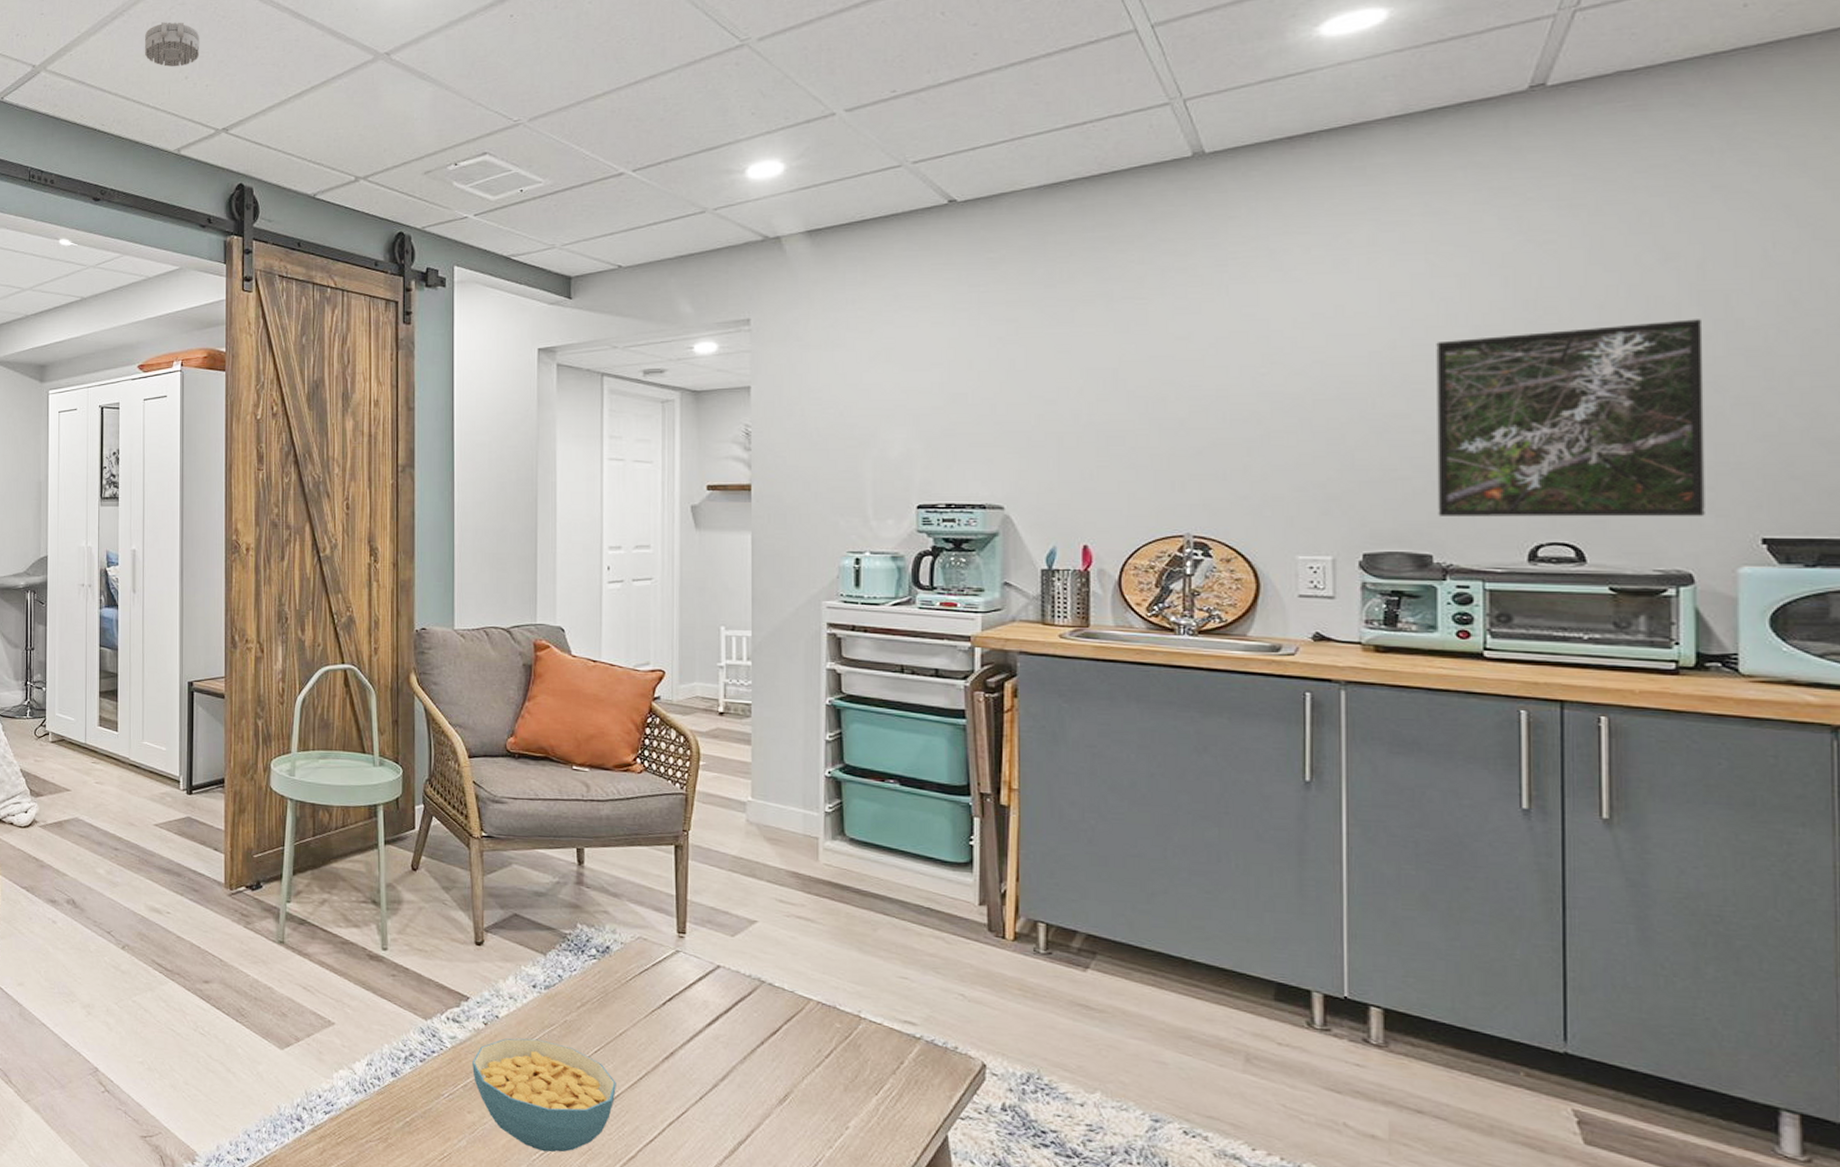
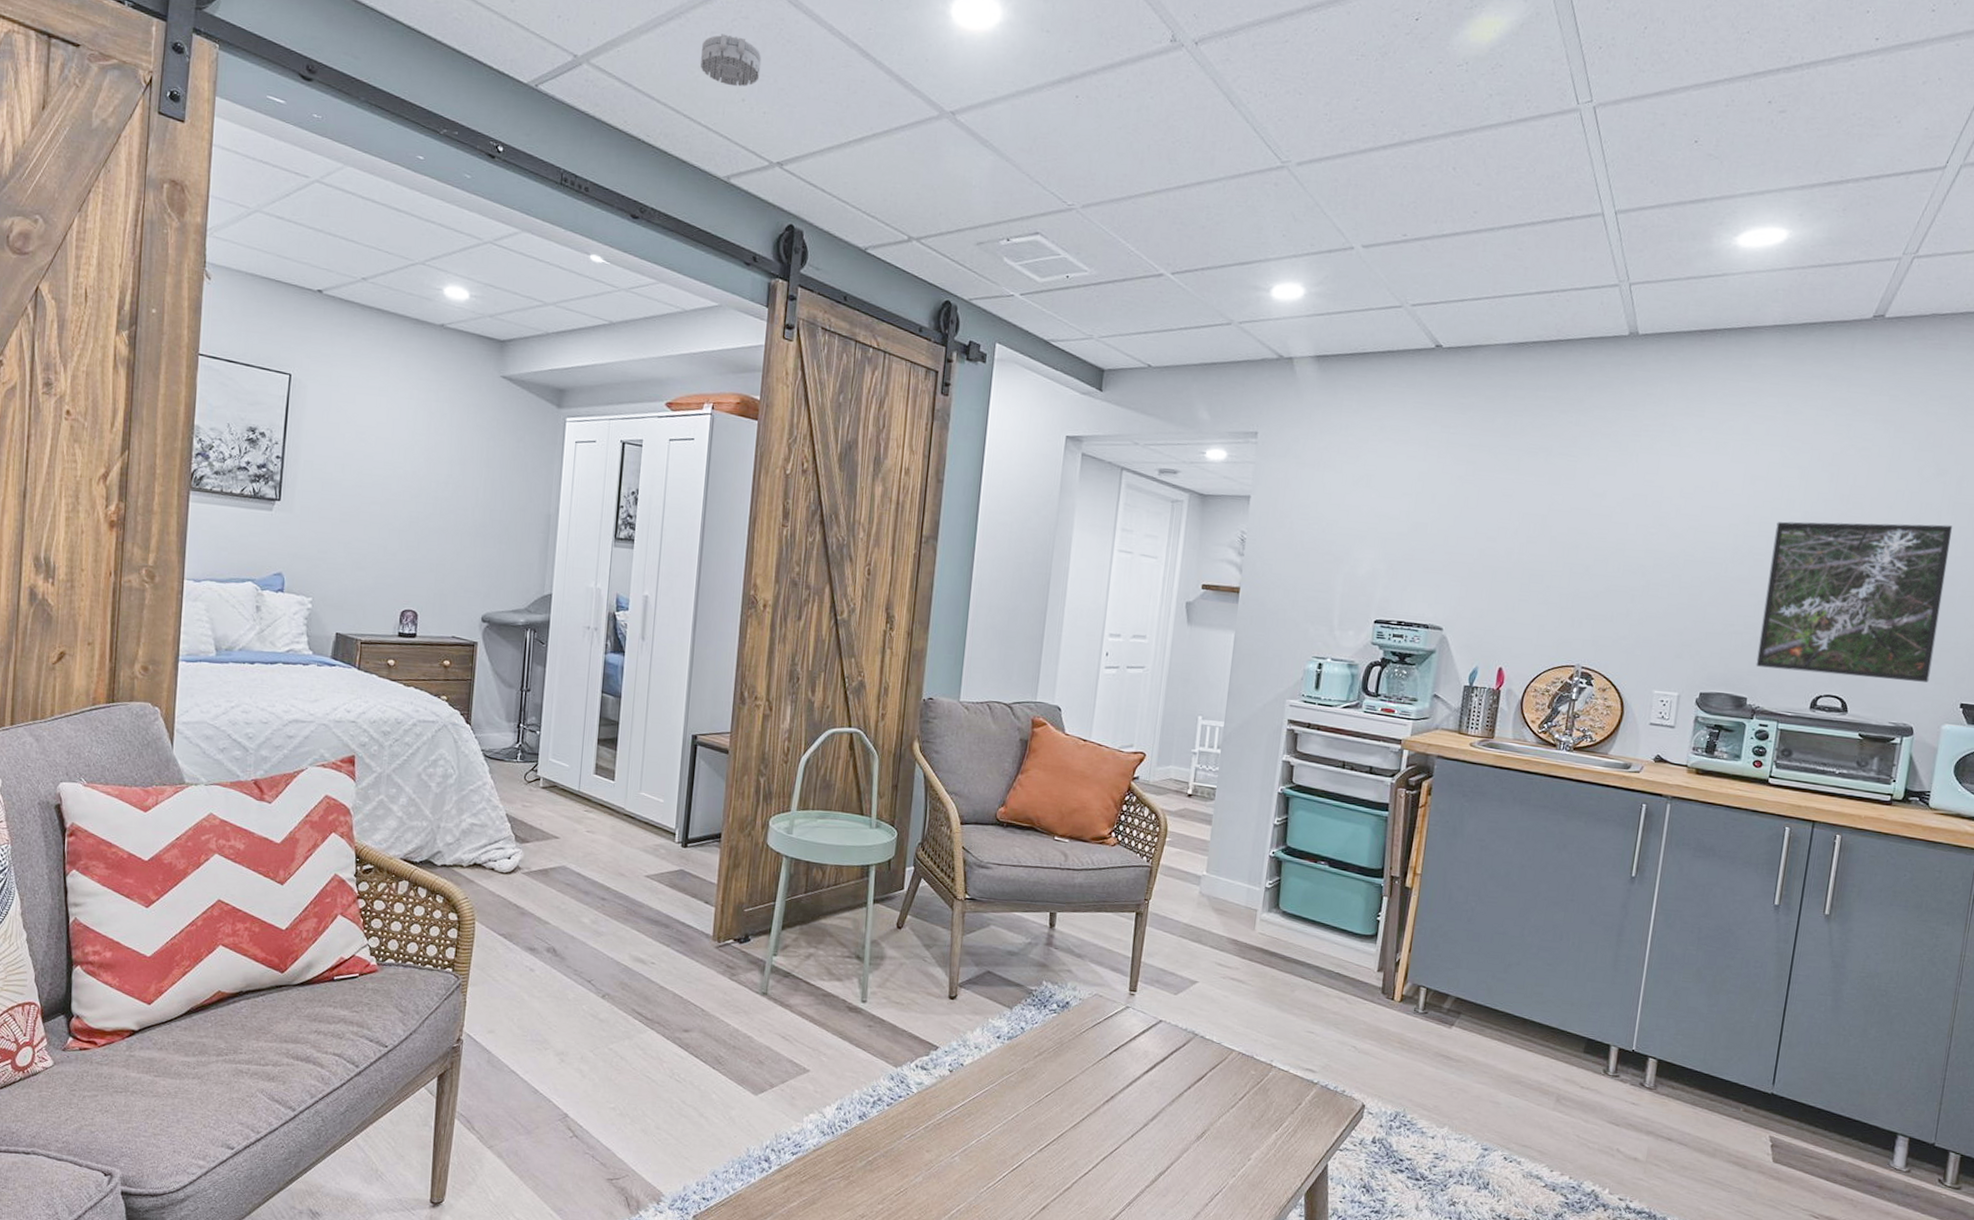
cereal bowl: present [472,1038,616,1152] -> none [934,1084,1062,1186]

